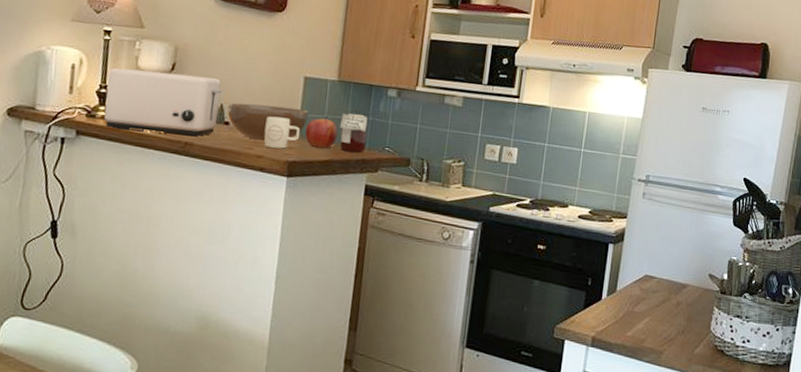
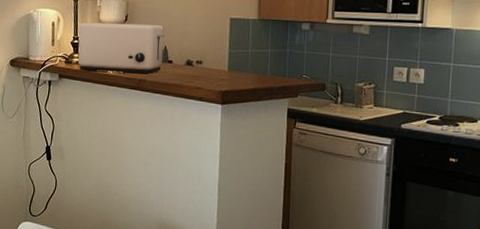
bowl: present [227,103,309,140] -> none [170,44,236,74]
mug: present [263,116,301,149] -> none [200,53,230,81]
fruit: present [305,116,338,149] -> none [233,51,261,79]
jar: present [339,113,368,154] -> none [262,47,286,82]

